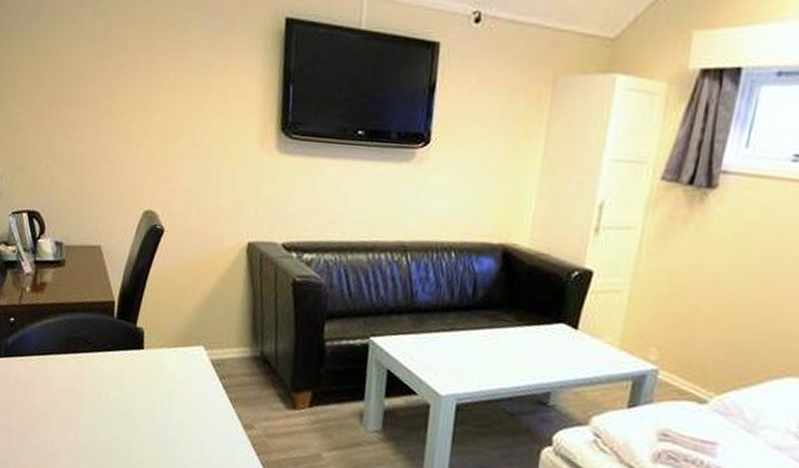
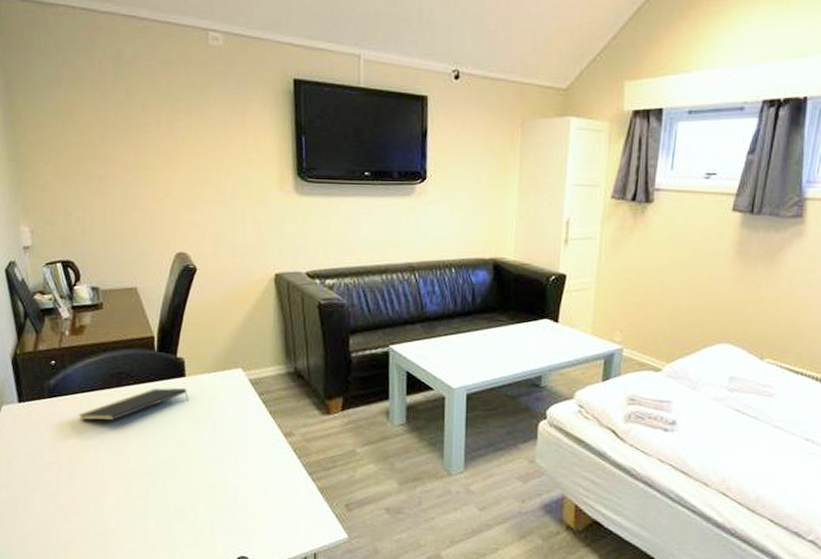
notepad: none [33,358,145,389] -> present [78,387,188,421]

